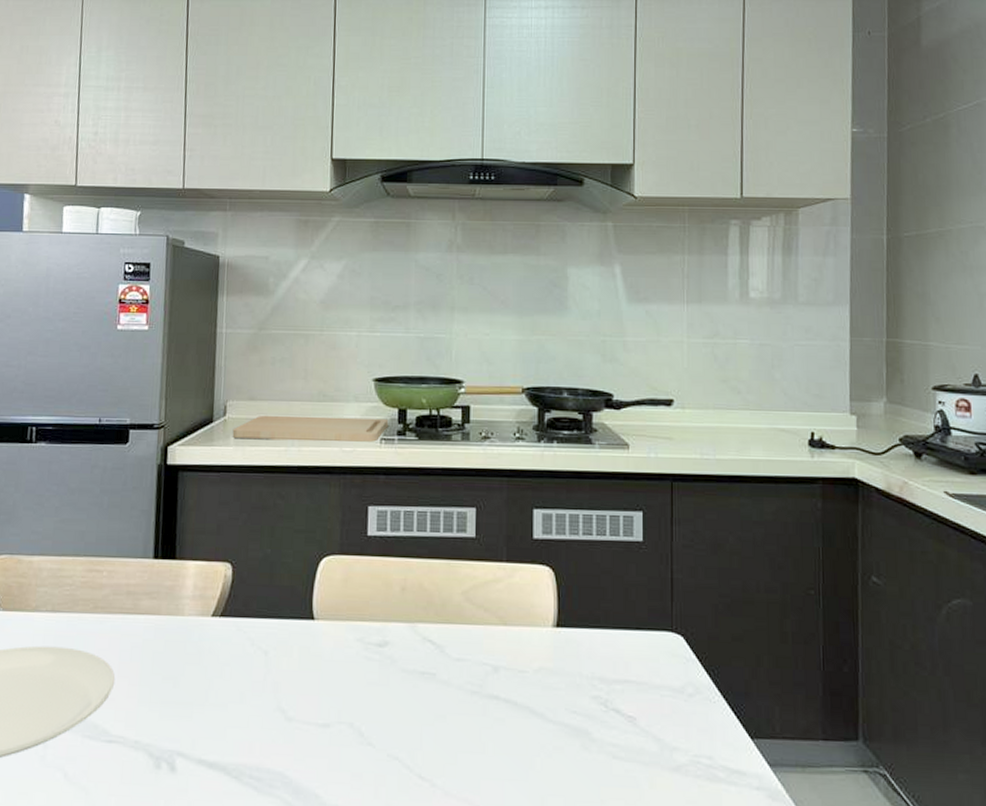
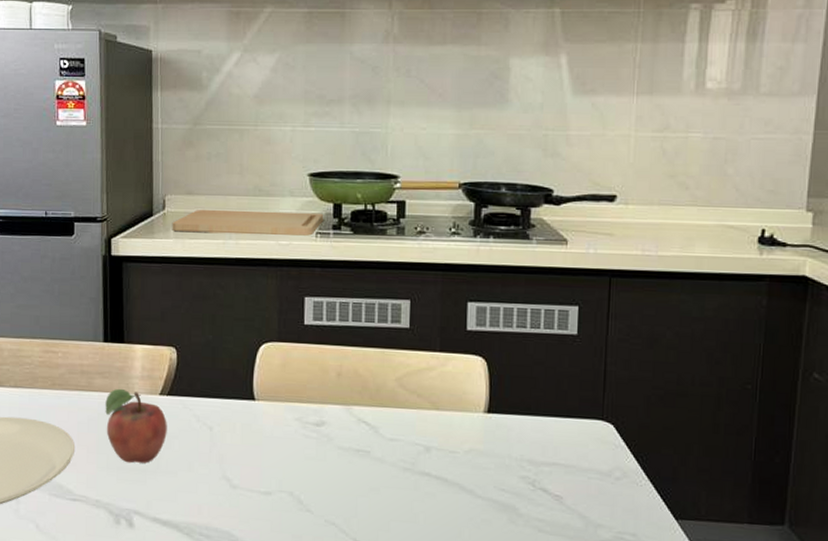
fruit: none [150,610,219,696] -> present [105,388,167,463]

